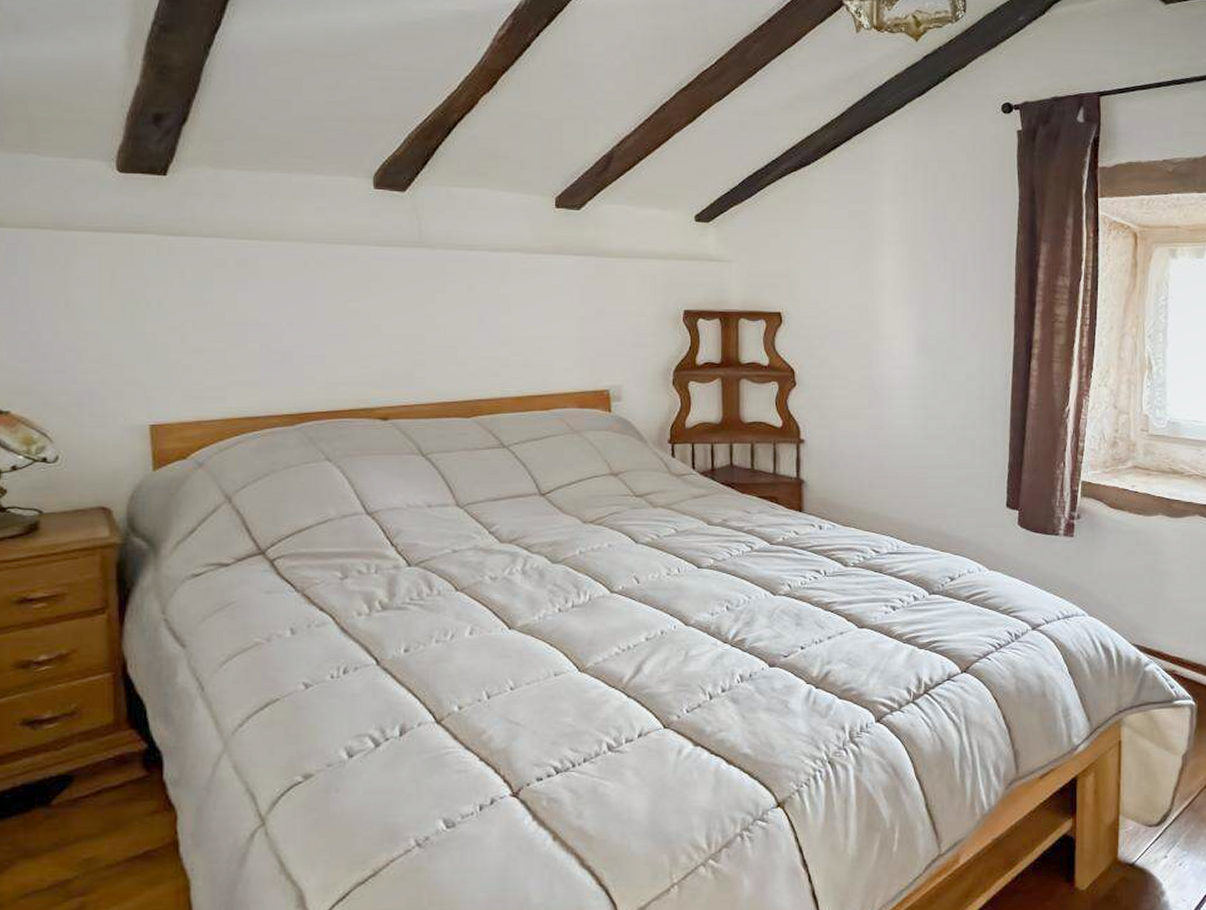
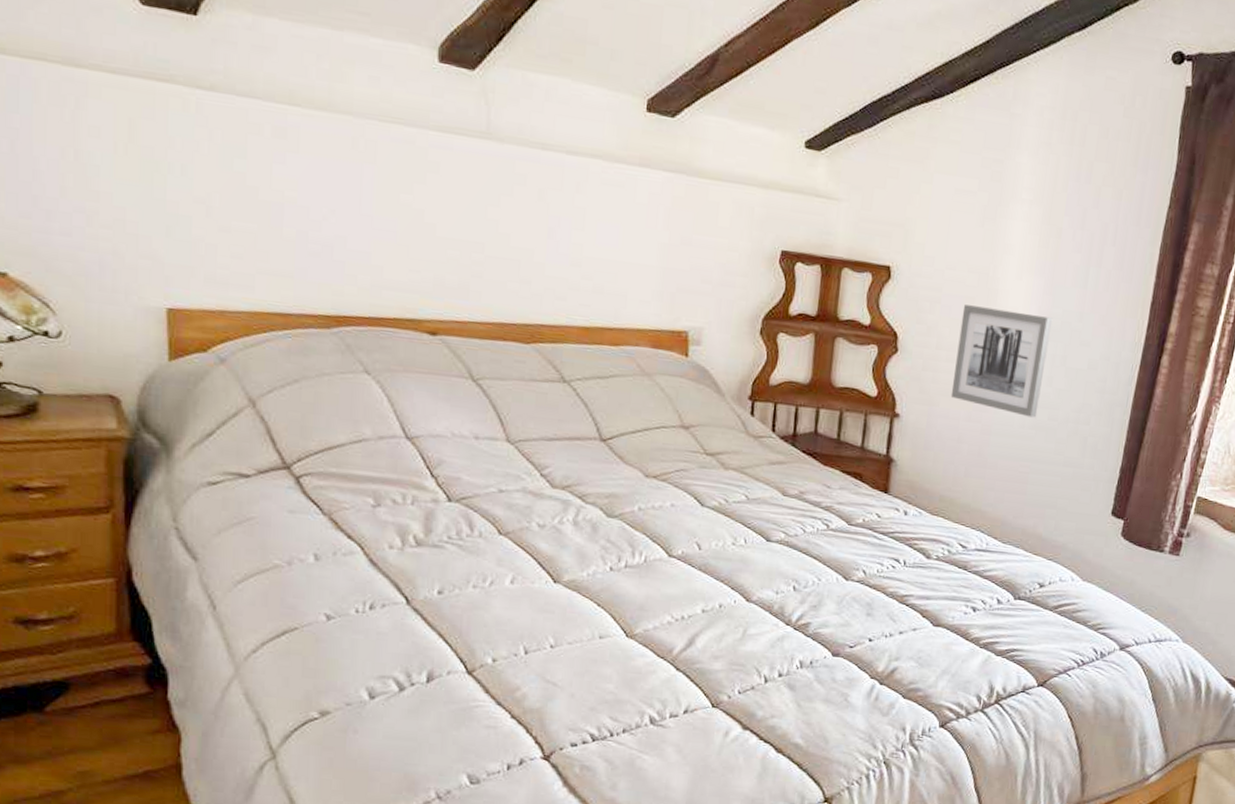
wall art: none [848,337,930,428] -> present [950,305,1053,418]

